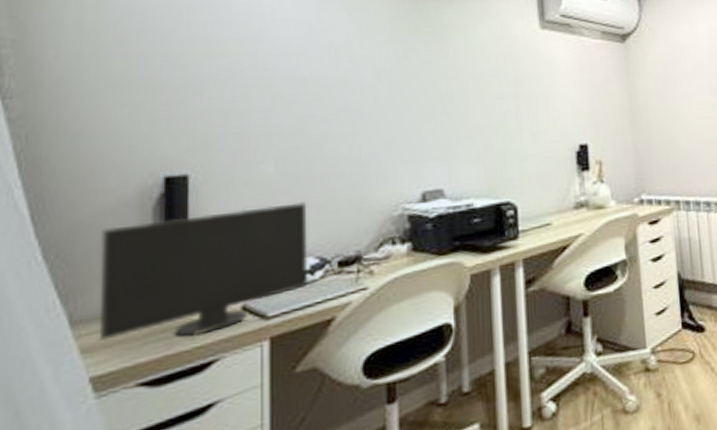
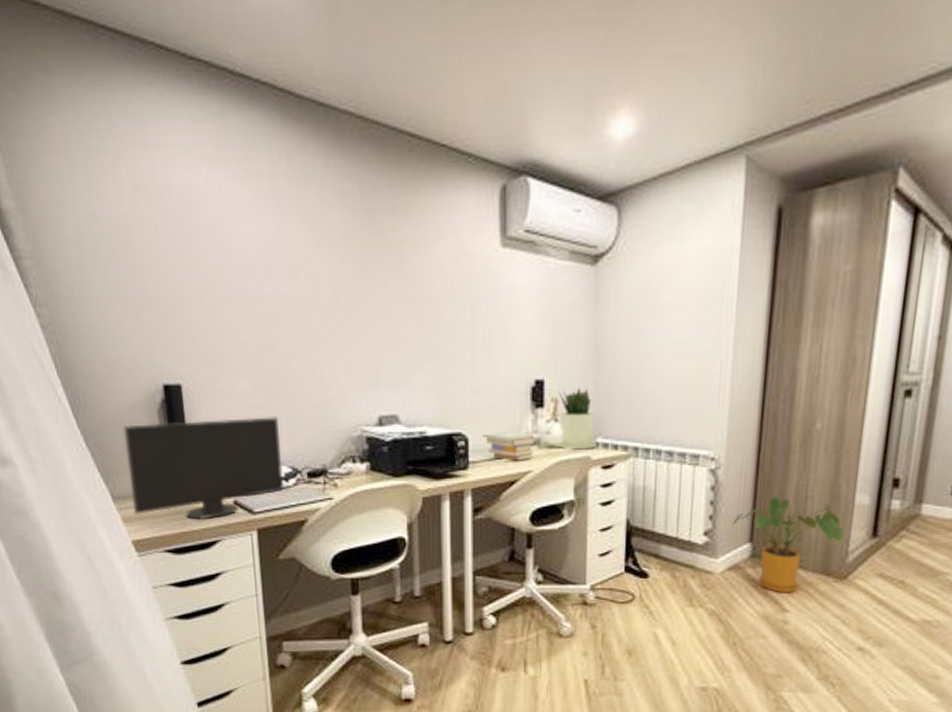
books: none [530,196,584,226] -> present [481,432,535,461]
planter: none [602,149,643,209] -> present [556,388,598,450]

